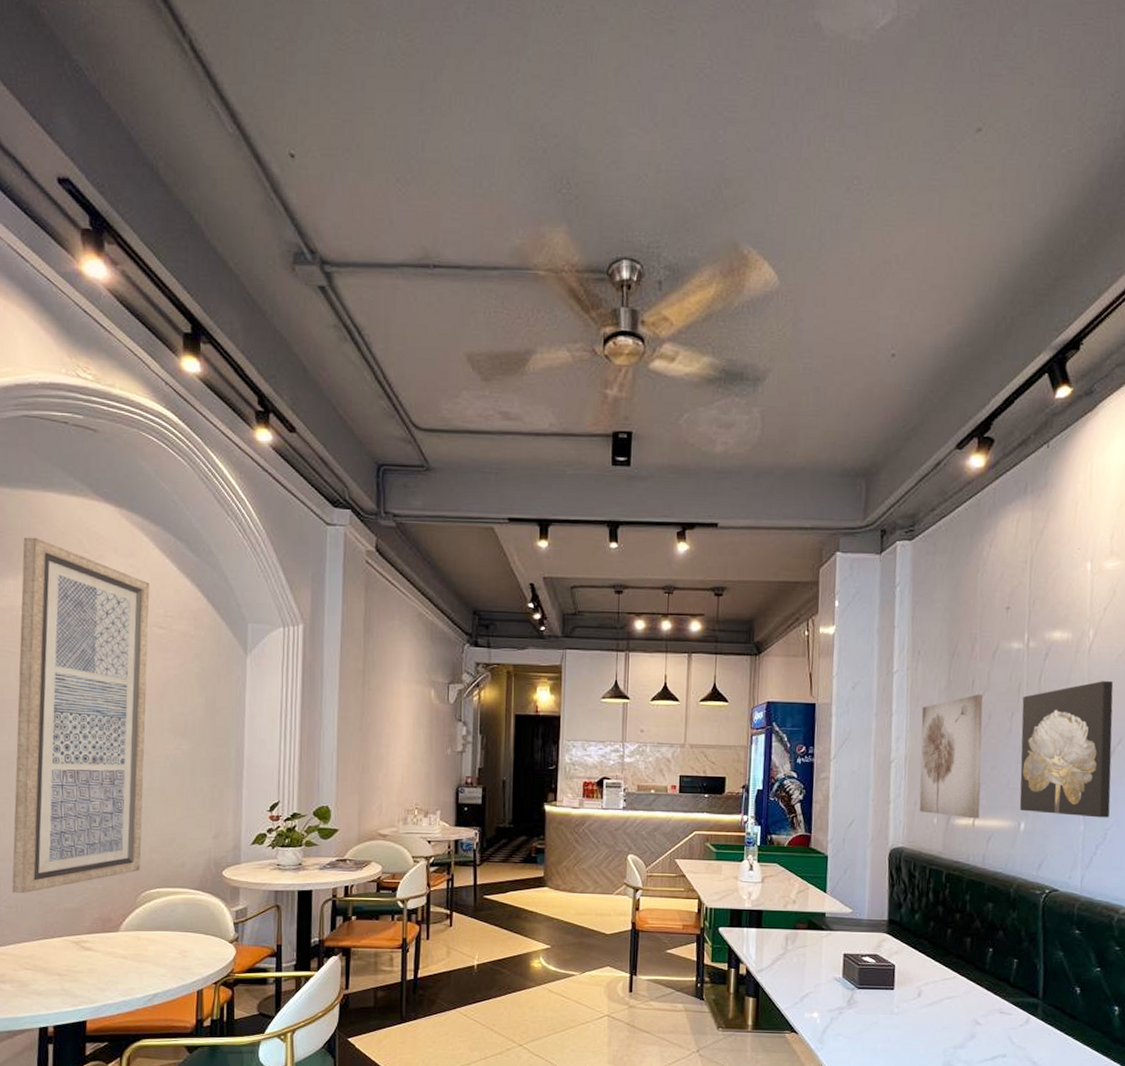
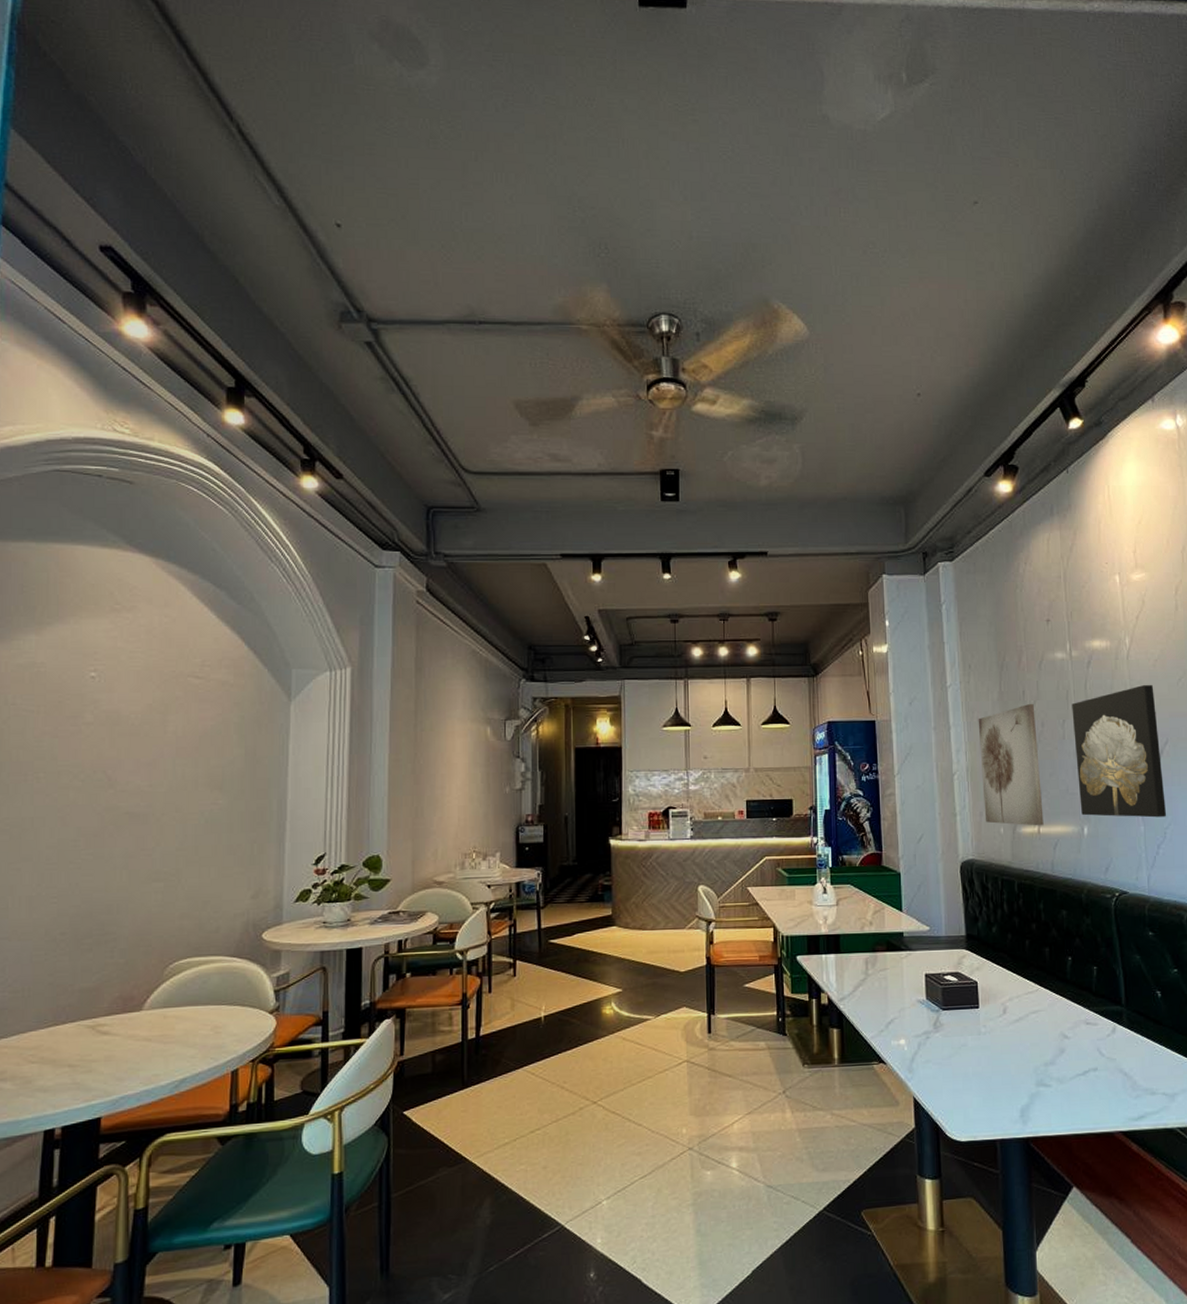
wall art: present [12,537,150,893] -> none [19,590,186,975]

